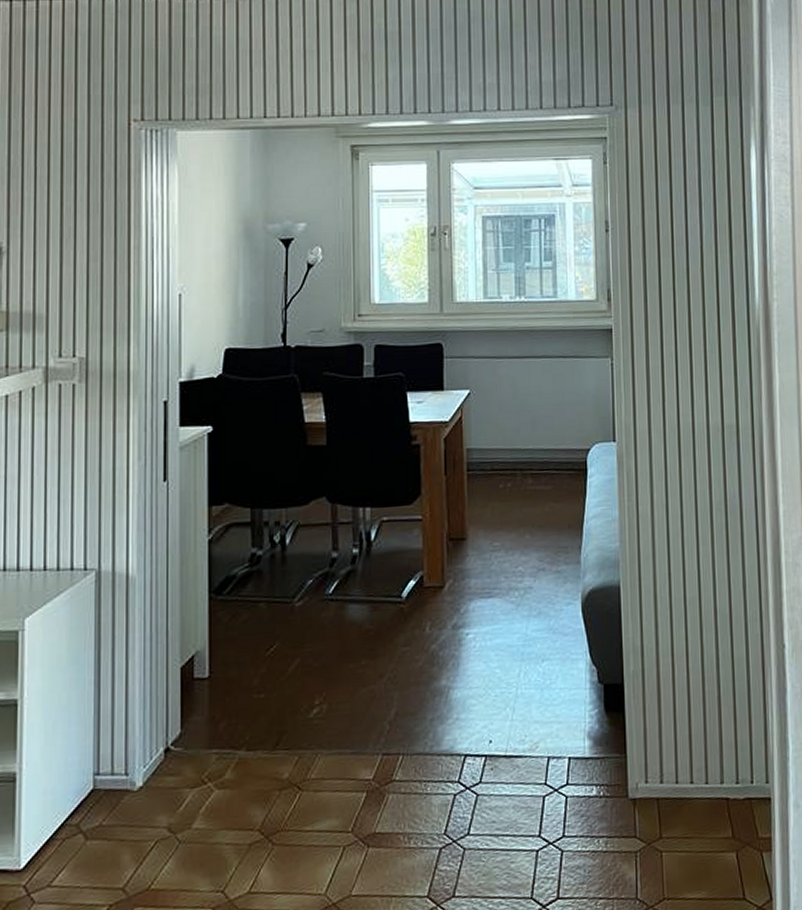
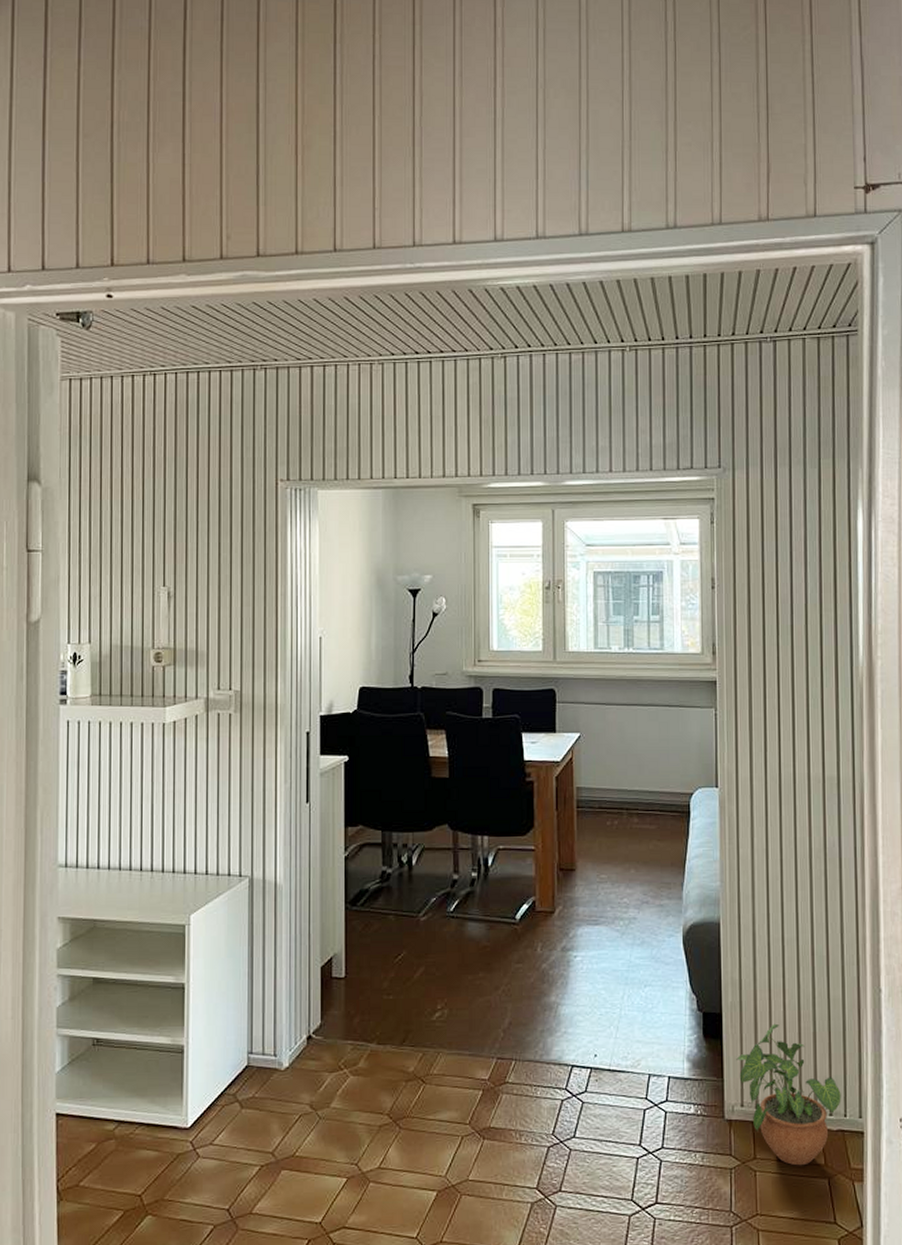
potted plant: none [639,690,748,842] -> present [736,1023,841,1166]

